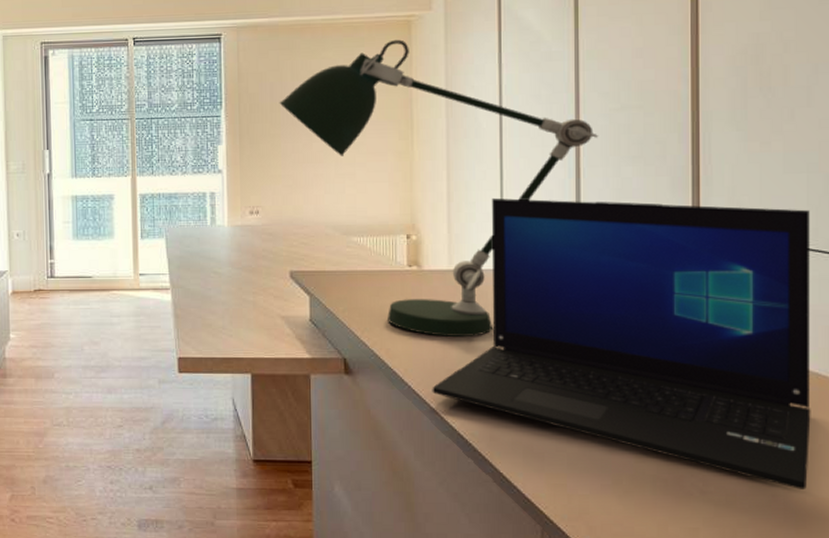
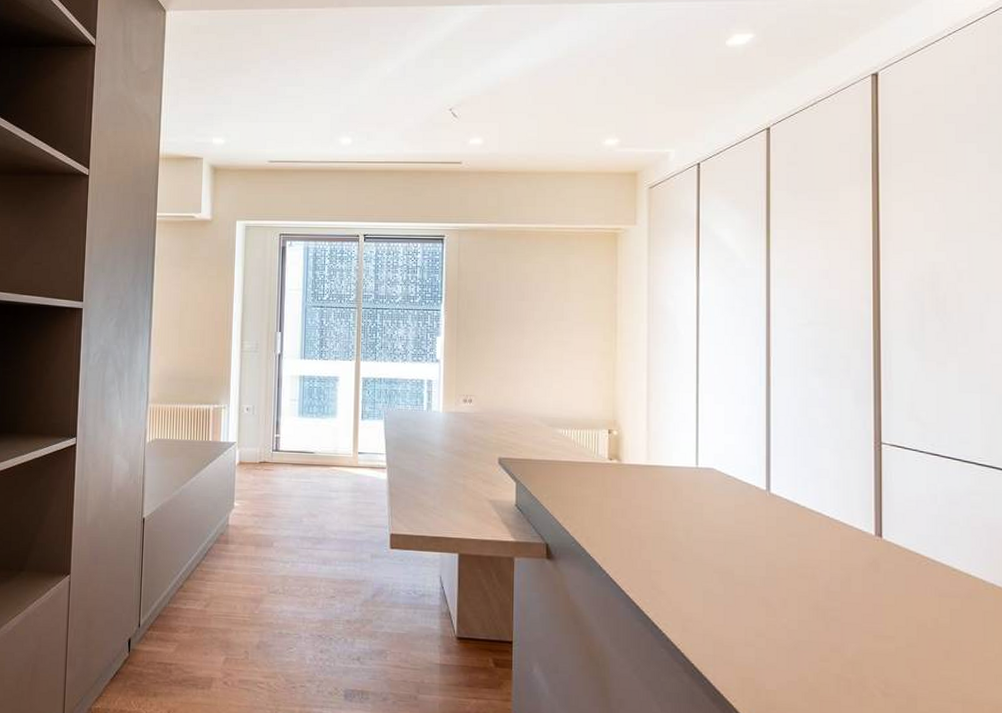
desk lamp: present [279,39,599,338] -> none [494,249,788,530]
laptop: present [432,197,811,489] -> none [628,399,987,697]

